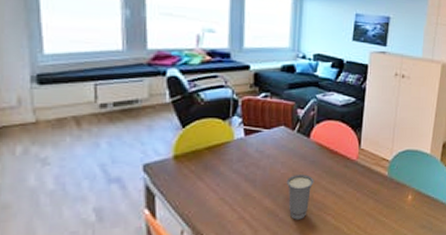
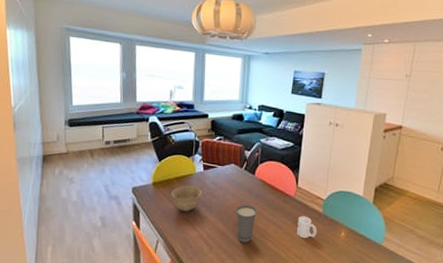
bowl: none [199,157,244,190] -> present [170,186,203,212]
cup: none [360,181,383,207] -> present [297,216,318,239]

